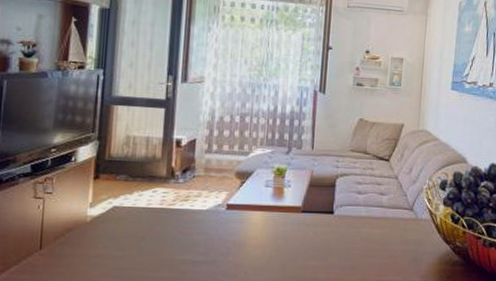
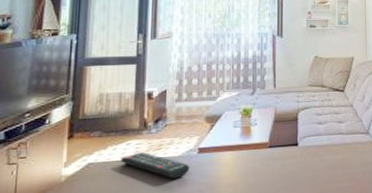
remote control: none [147,201,217,233] -> present [121,152,190,179]

